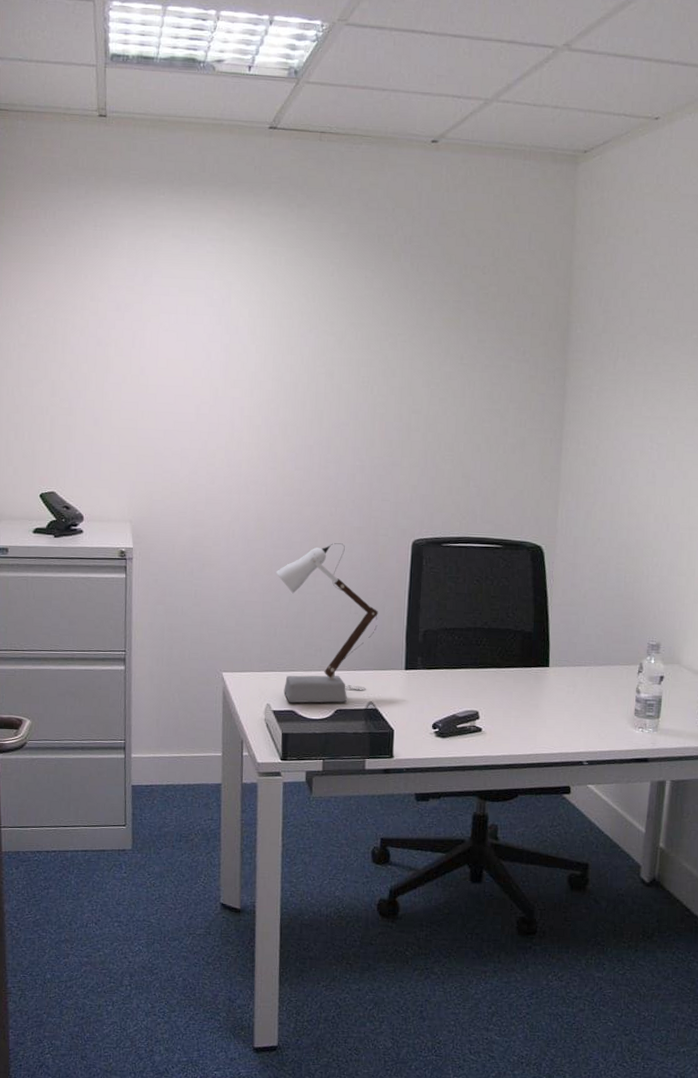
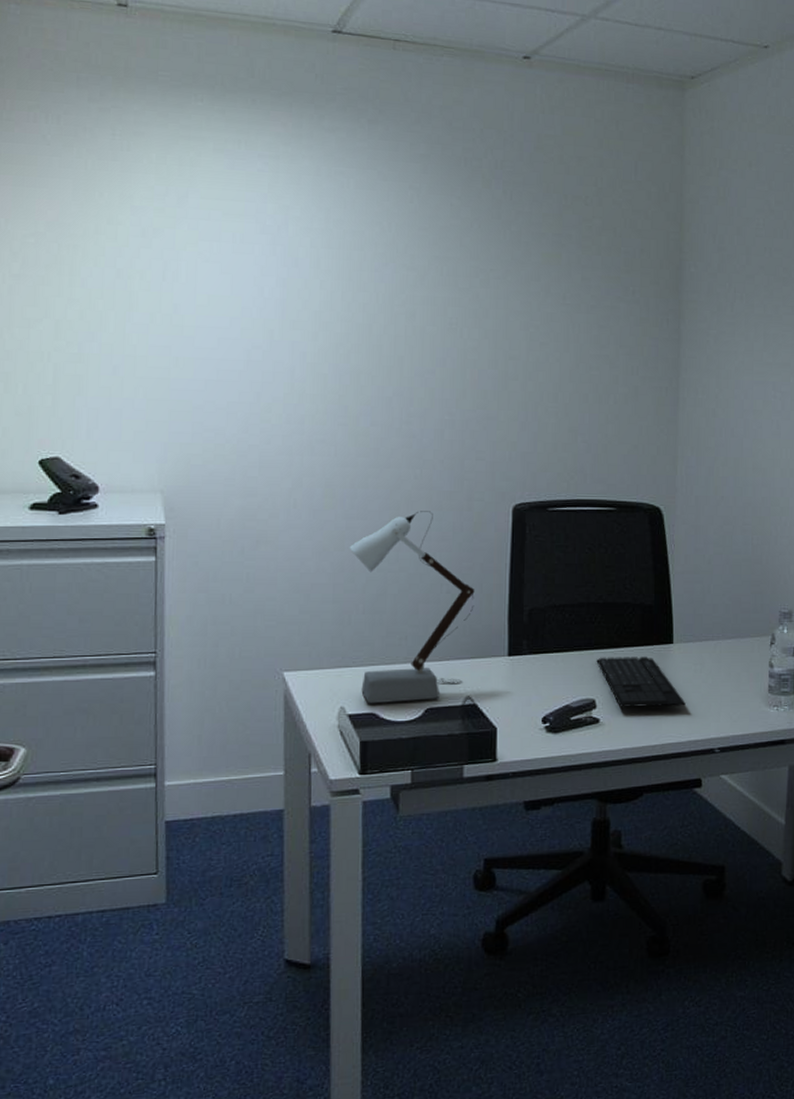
keyboard: none [480,675,559,722] -> present [596,656,686,707]

